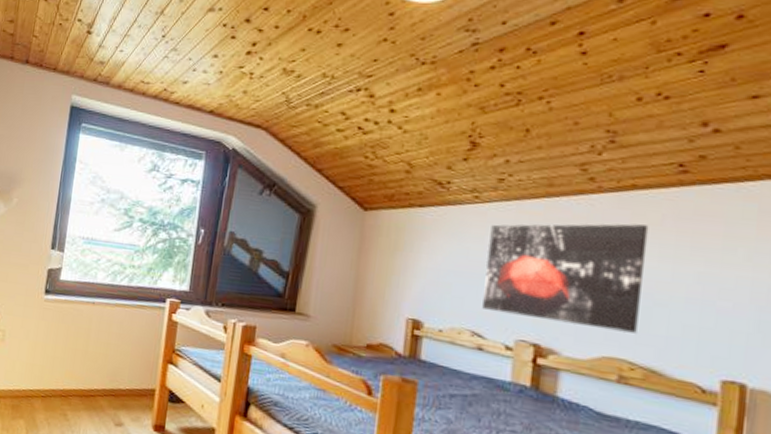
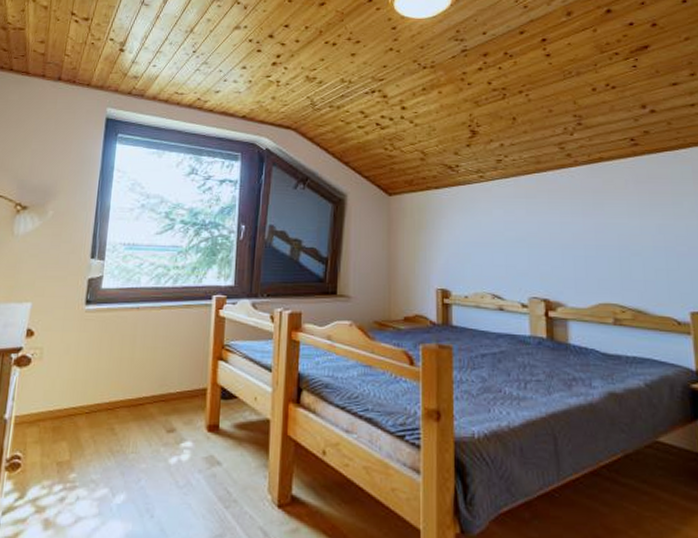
wall art: present [482,223,649,333] -> none [496,189,622,281]

